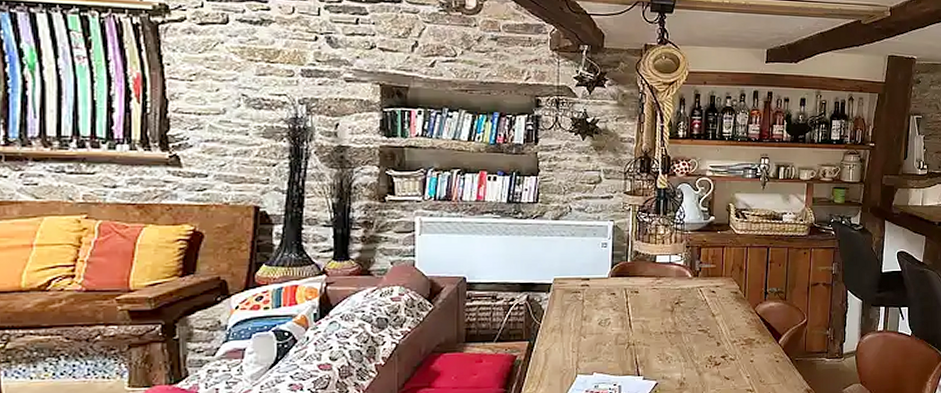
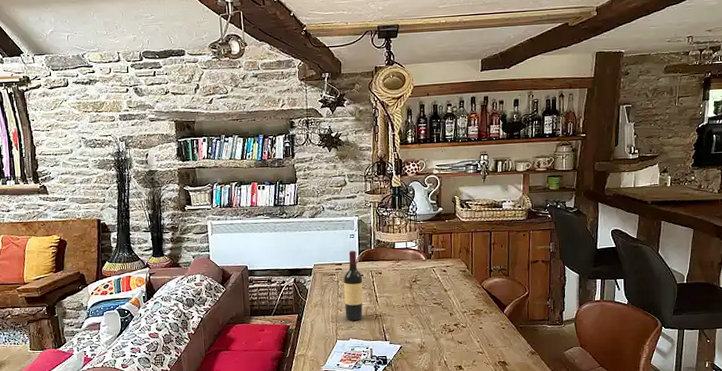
wine bottle: none [589,263,615,350] -> present [343,251,363,321]

